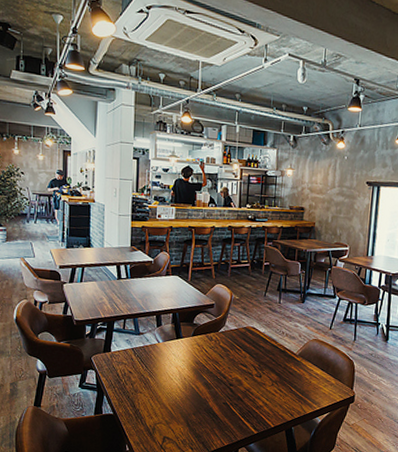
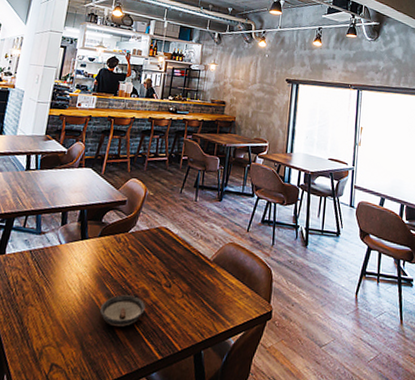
saucer: none [200,383,240,409] -> present [100,295,146,327]

